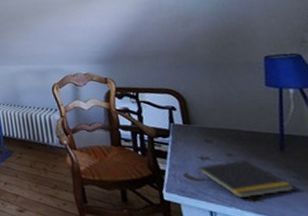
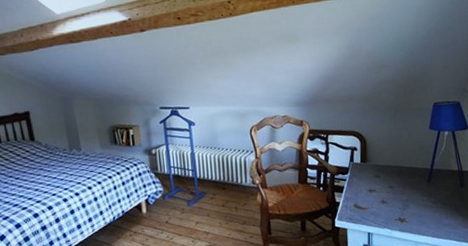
notepad: present [196,160,295,199] -> none [365,191,431,221]

